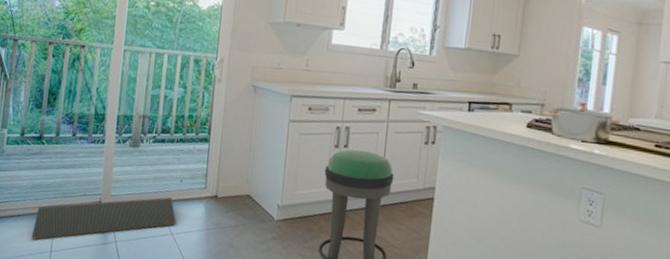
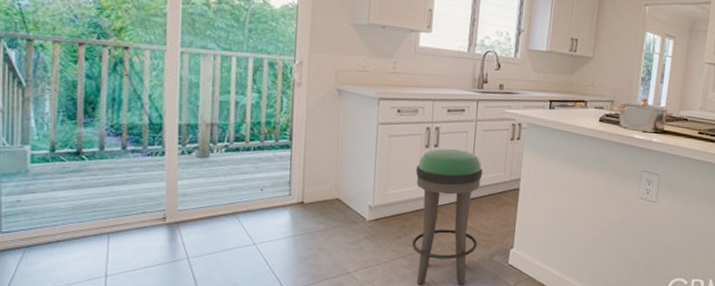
floor mat: present [31,197,176,240] -> none [78,207,259,266]

